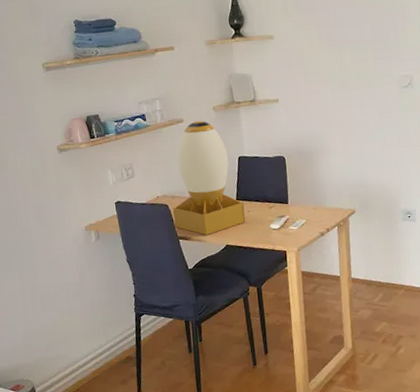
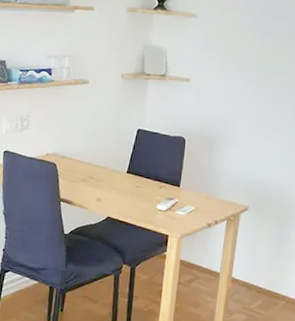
desk lamp: present [173,120,246,236] -> none [59,85,135,204]

